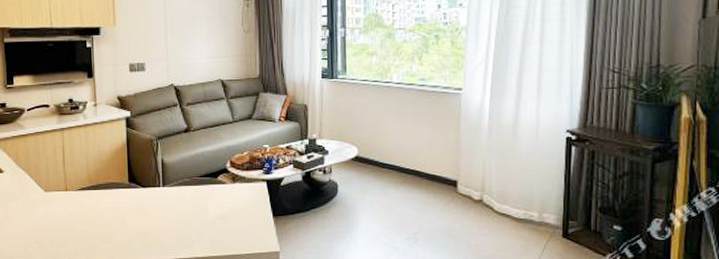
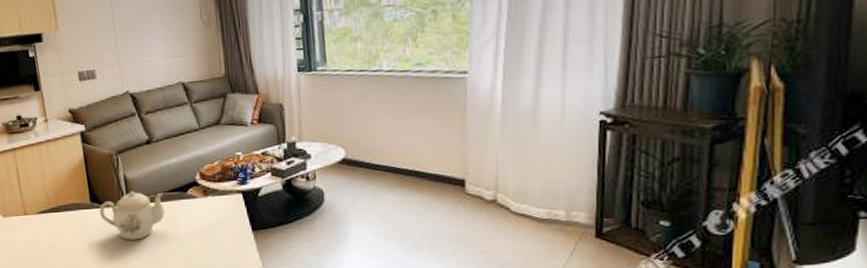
teapot: none [136,174,196,220] -> present [99,191,165,240]

